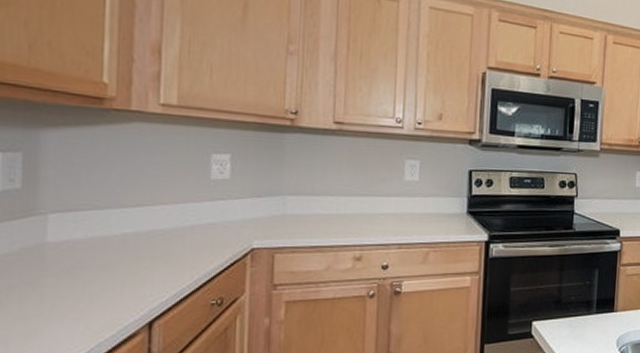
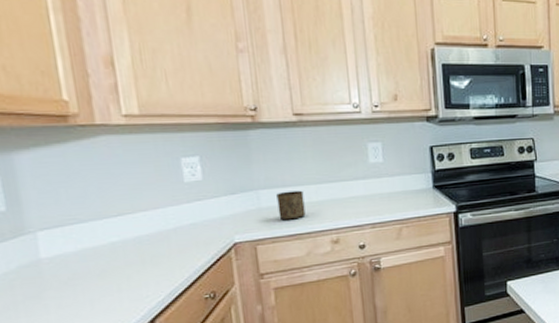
cup: none [303,200,332,231] -> present [276,190,306,221]

